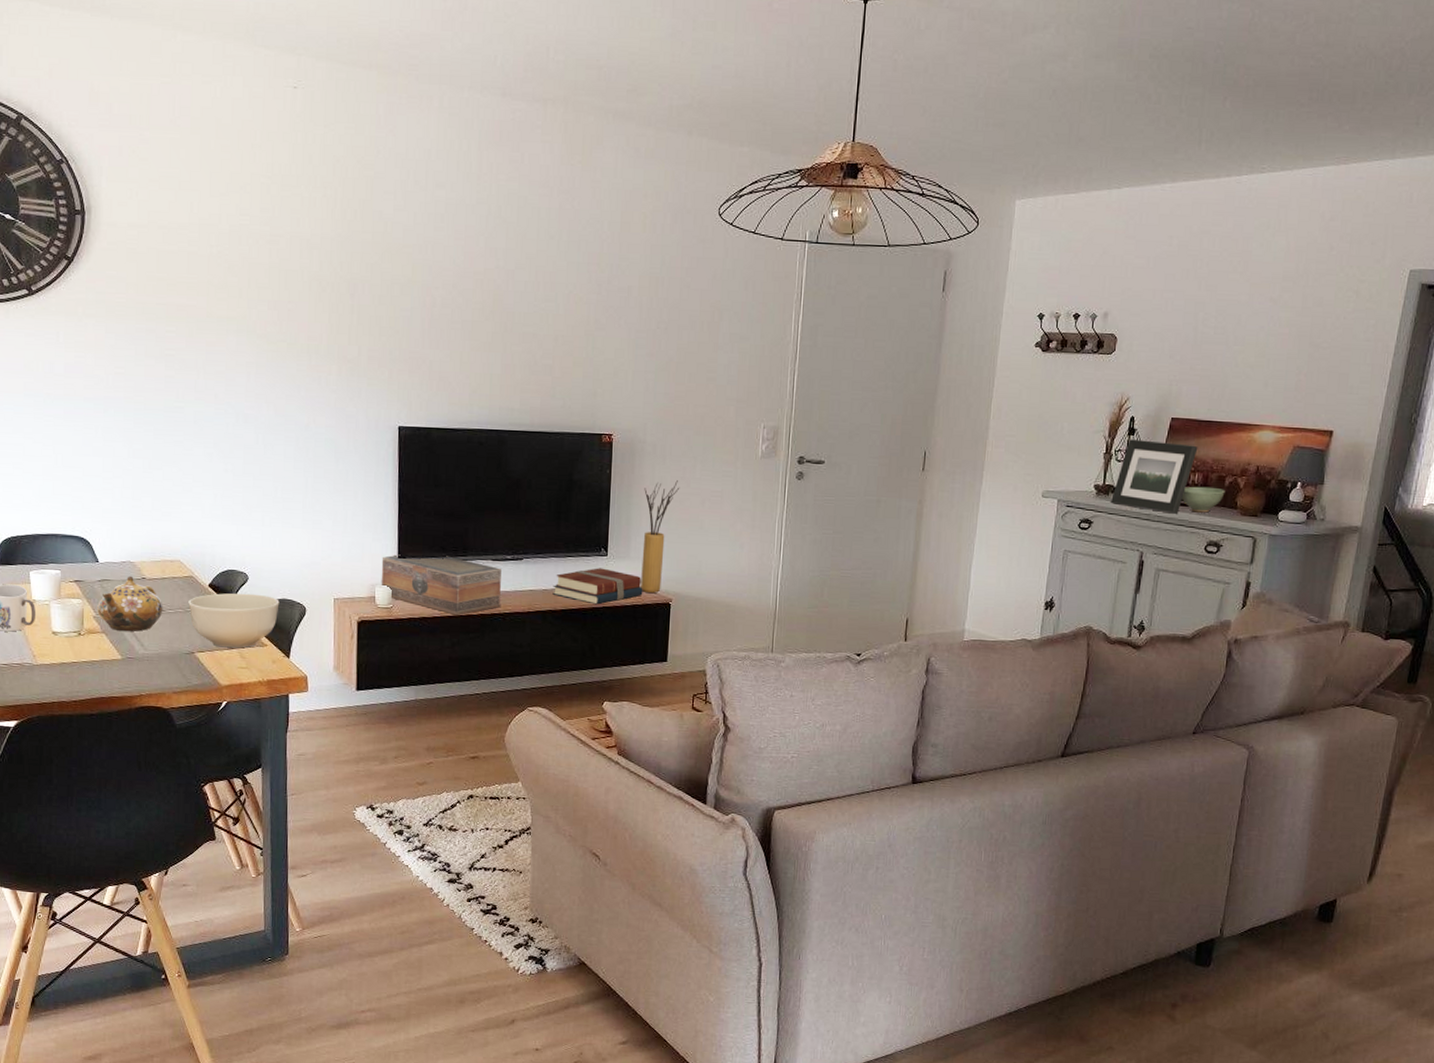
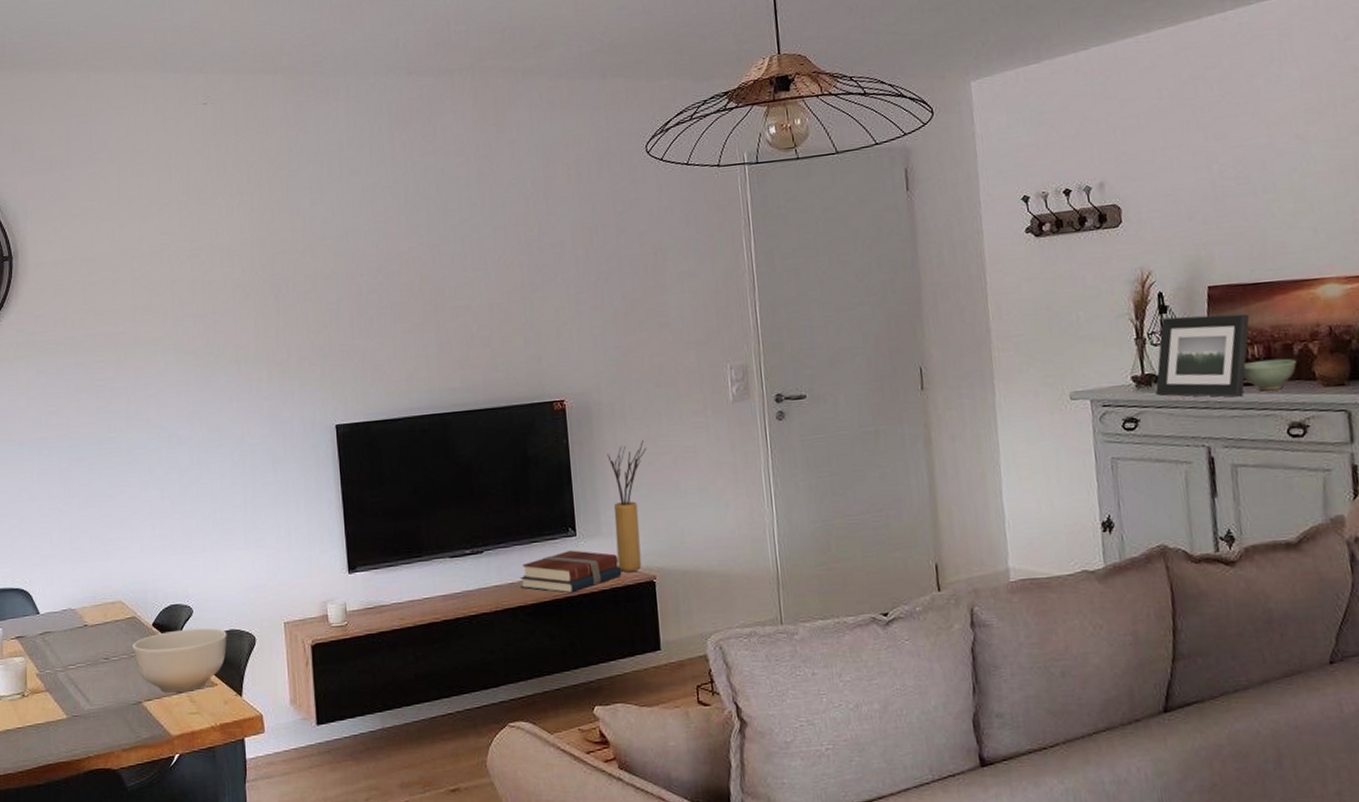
teapot: present [97,575,163,631] -> none [40,624,107,687]
decorative box: present [381,554,501,615] -> none [331,559,466,625]

